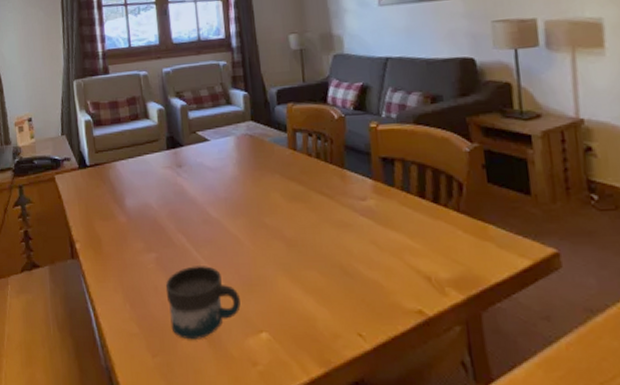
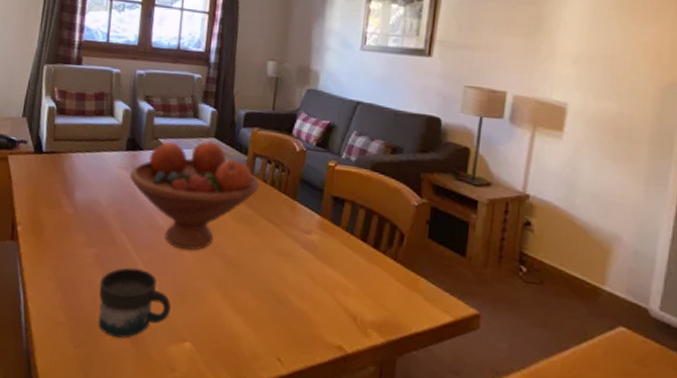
fruit bowl: none [175,125,305,239] -> present [130,141,259,251]

